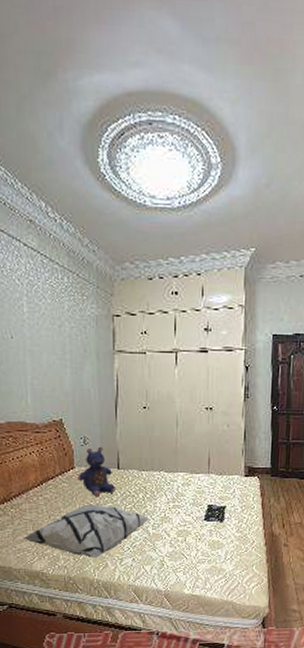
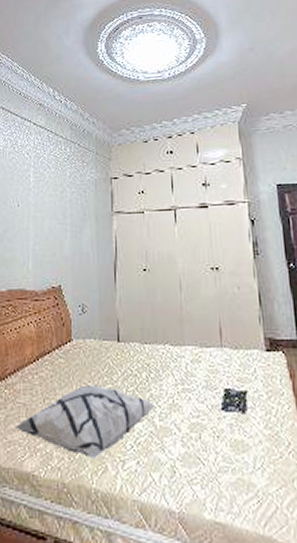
teddy bear: present [77,446,117,497] -> none [75,315,117,376]

